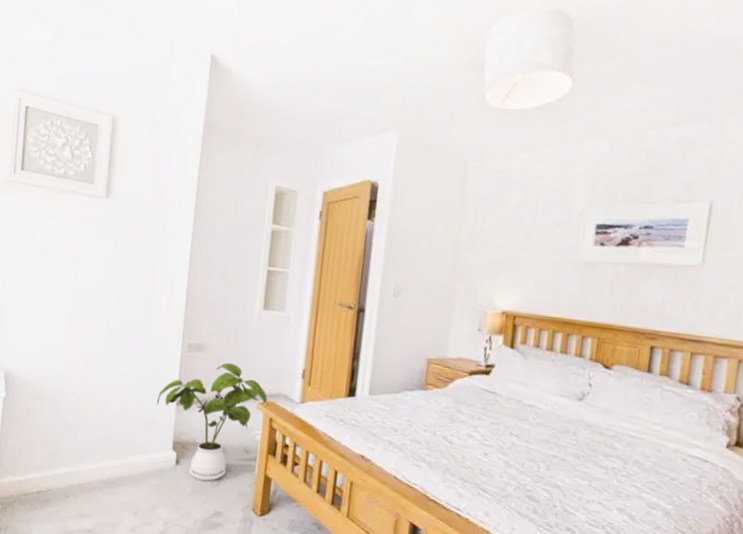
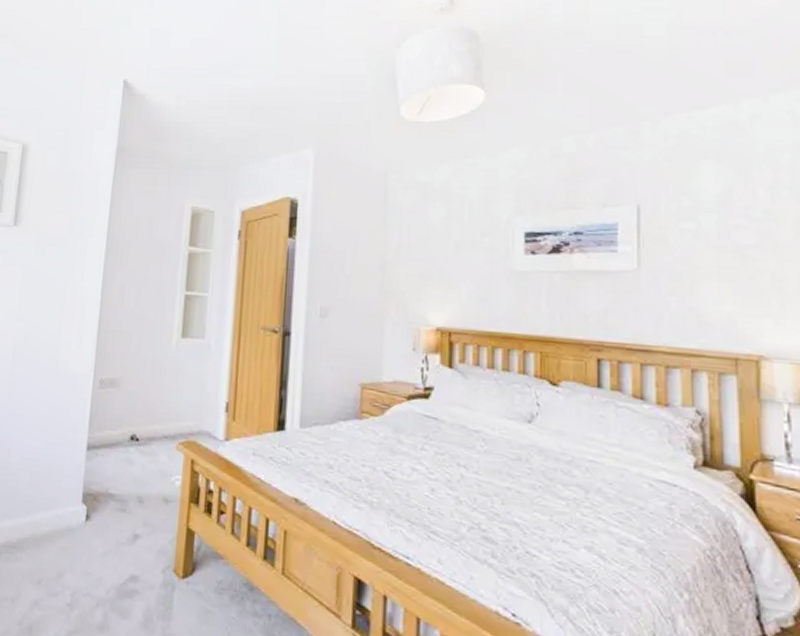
house plant: present [157,362,268,482] -> none [65,398,189,540]

